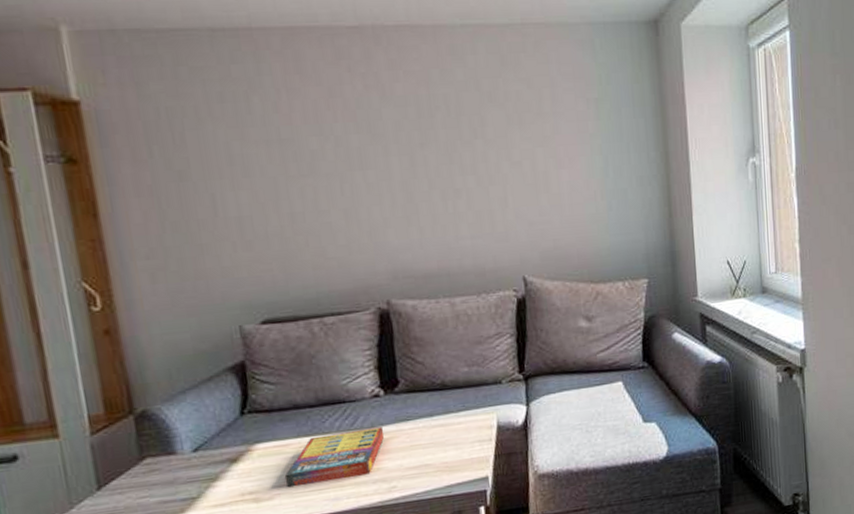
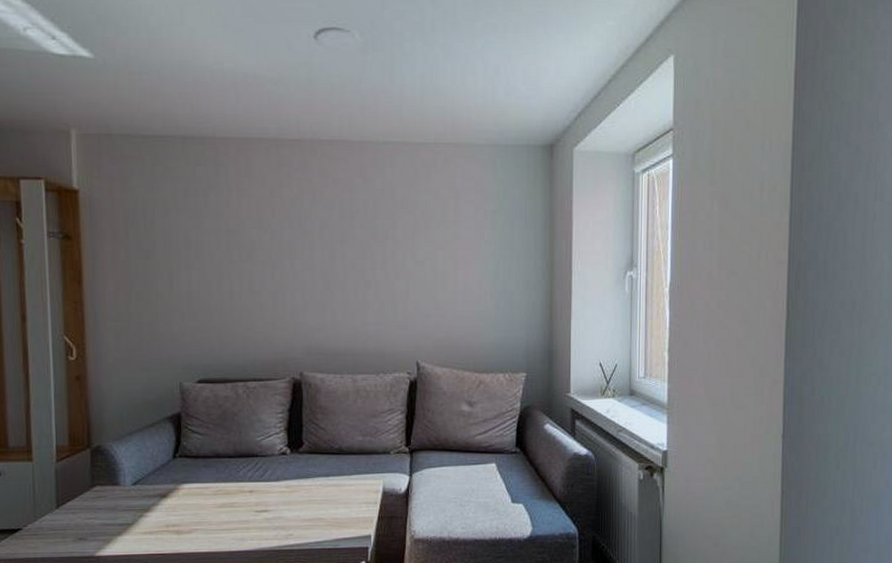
game compilation box: present [284,427,385,488] -> none [202,481,287,525]

